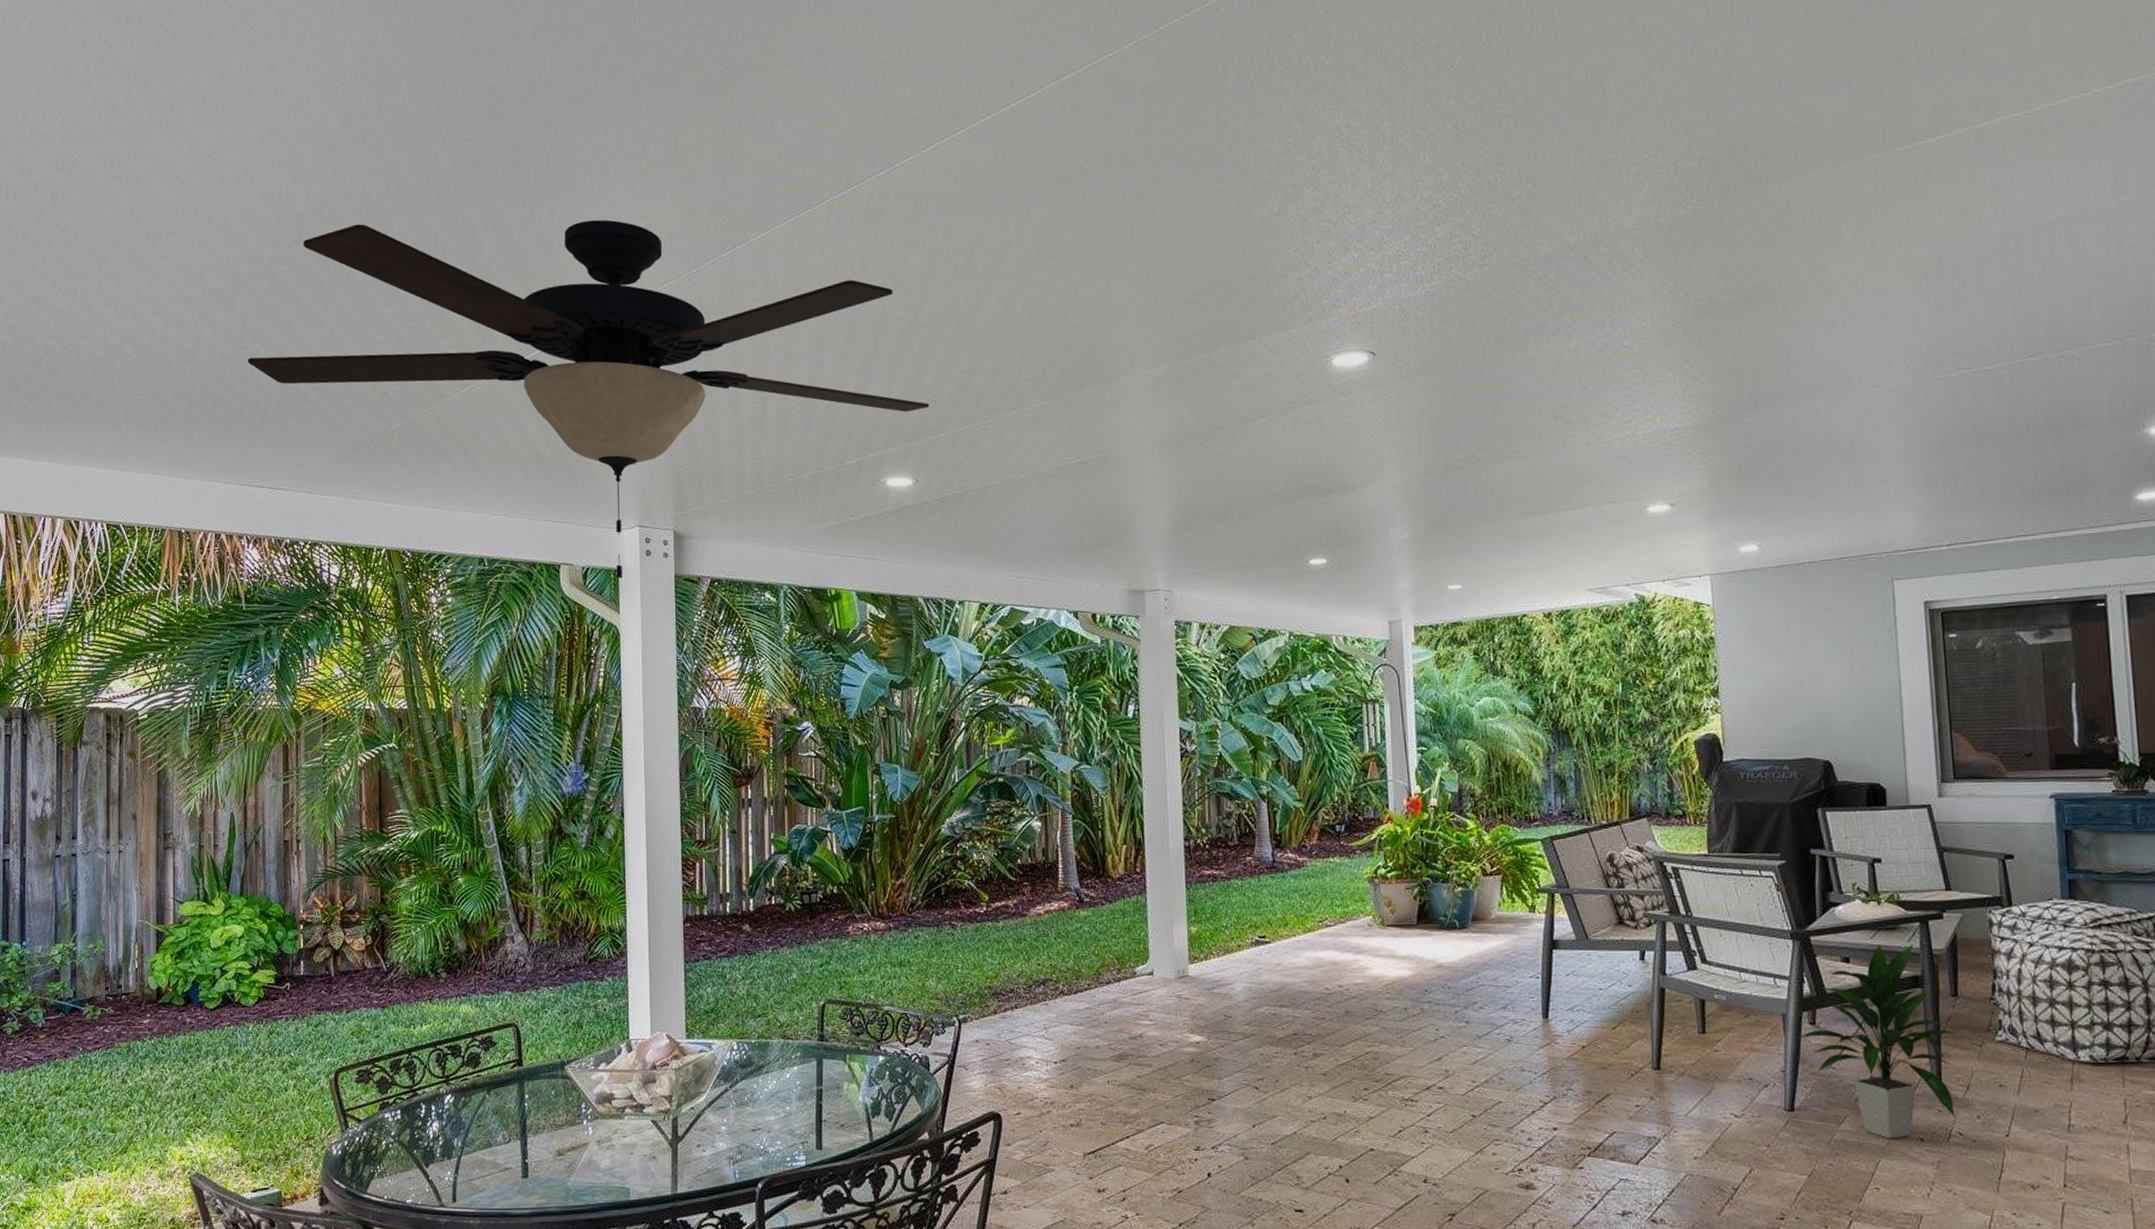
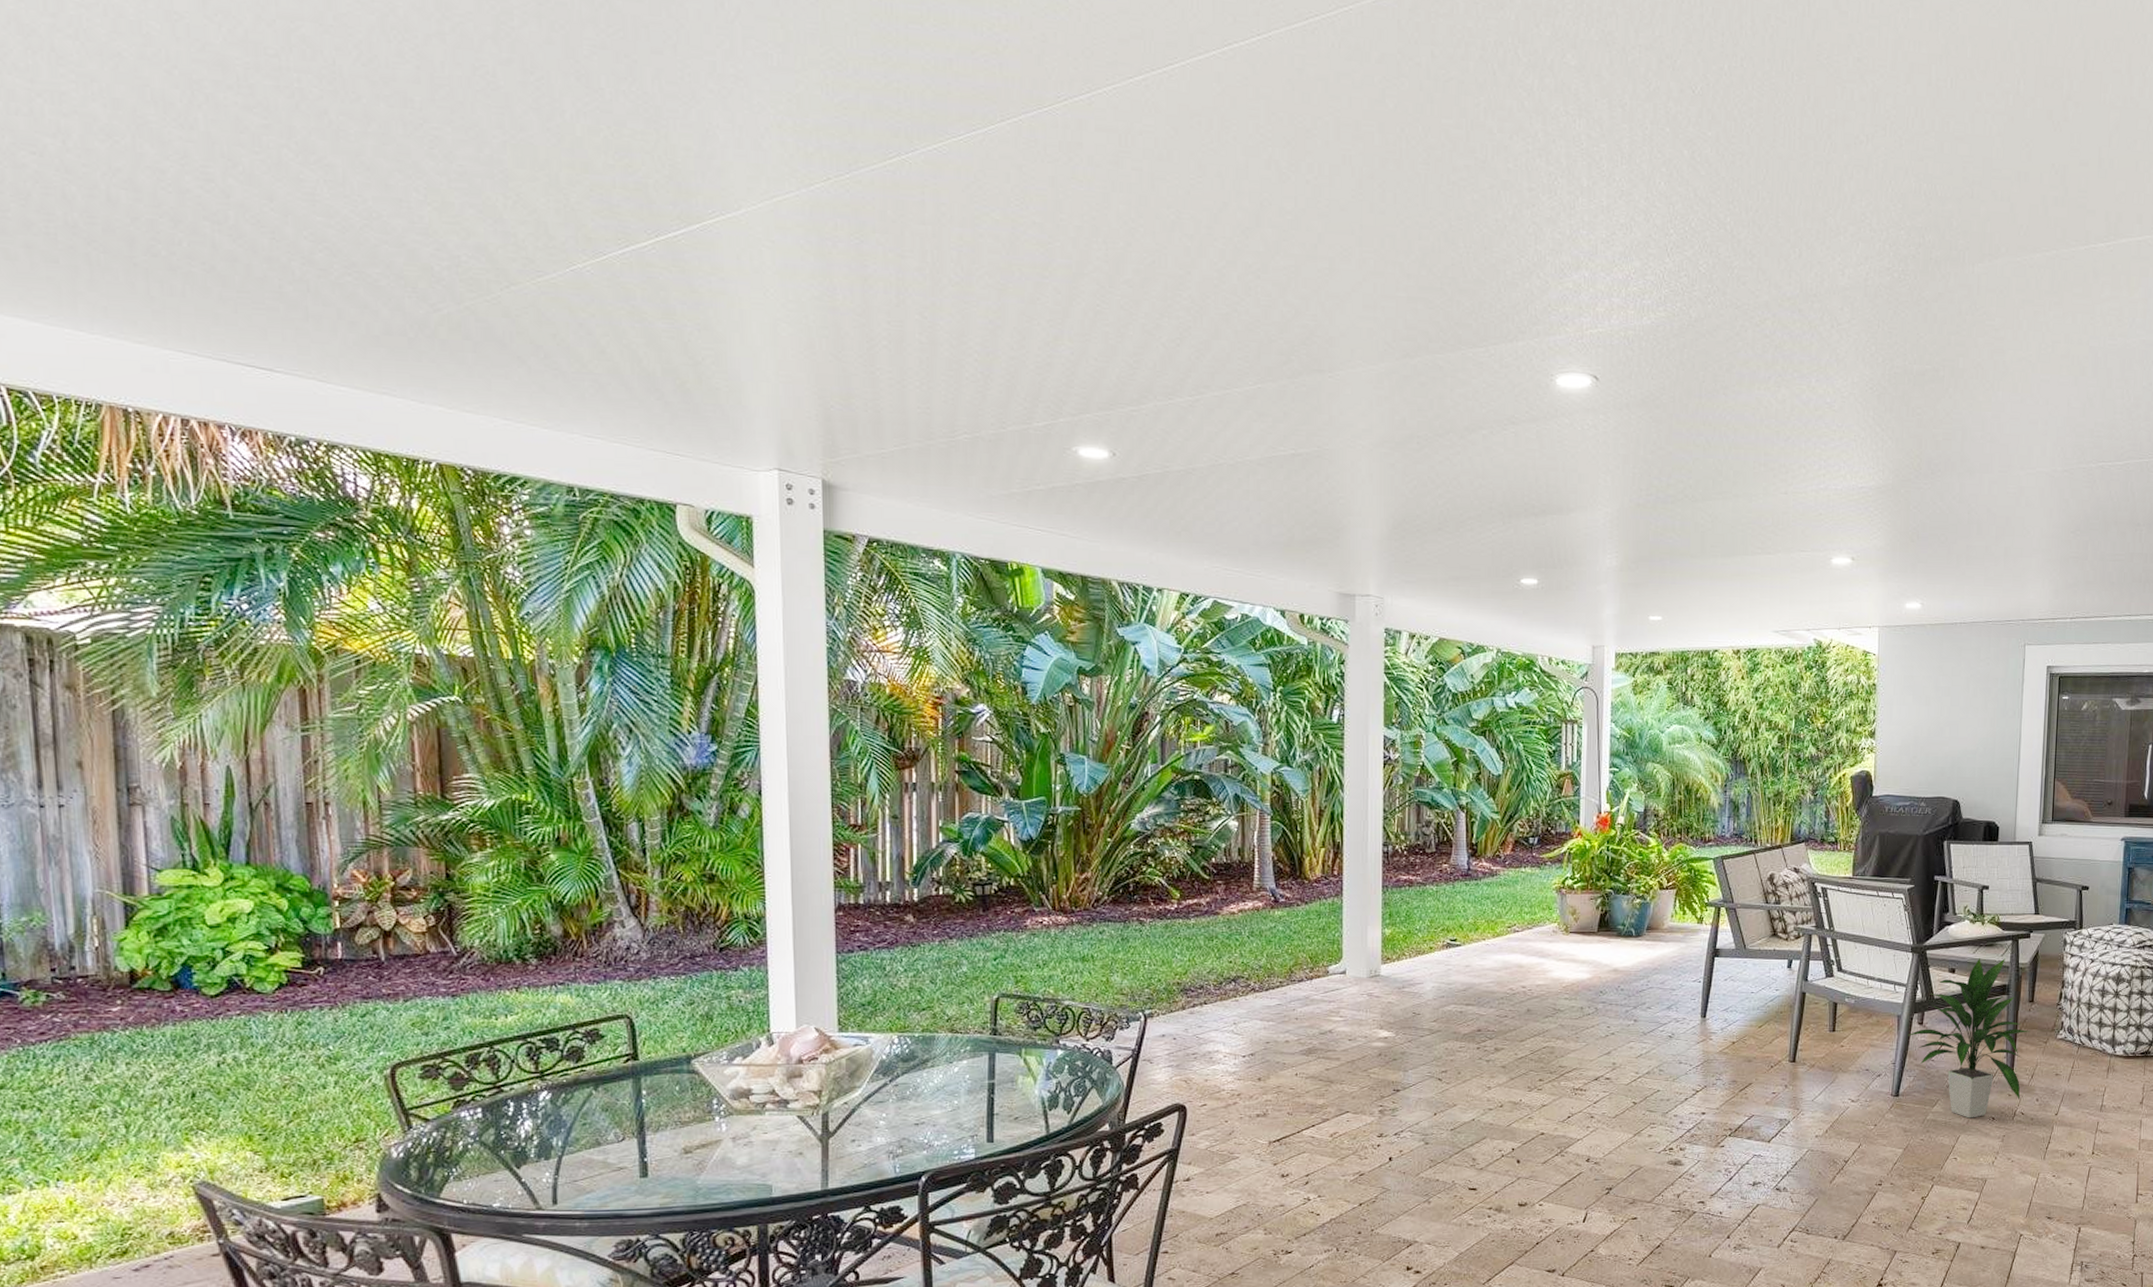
ceiling fan: present [247,219,930,579] -> none [217,41,1130,528]

